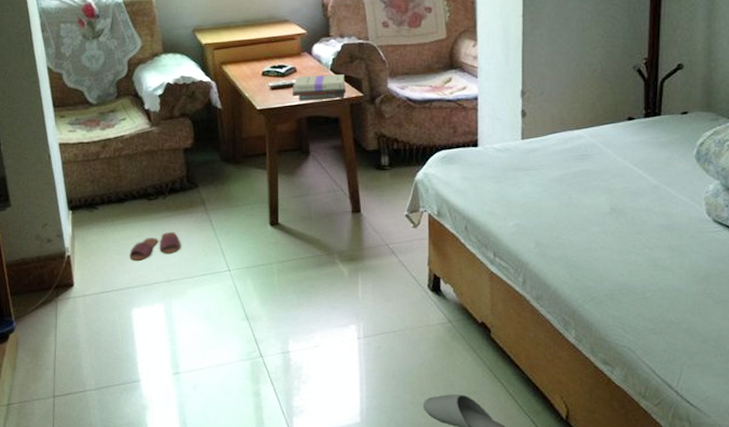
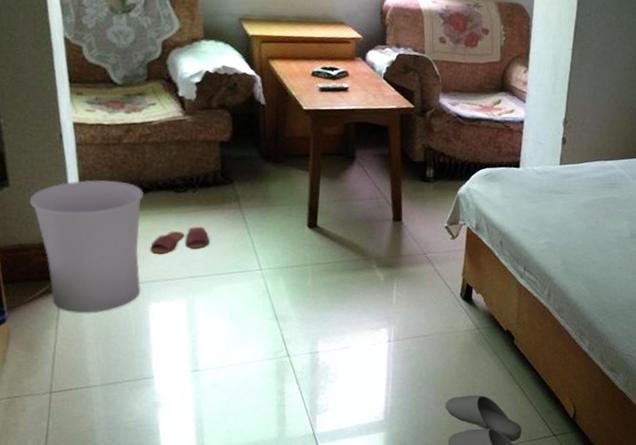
waste bin: none [28,193,124,320] -> present [30,180,143,313]
books: present [292,74,346,101] -> none [341,80,398,108]

